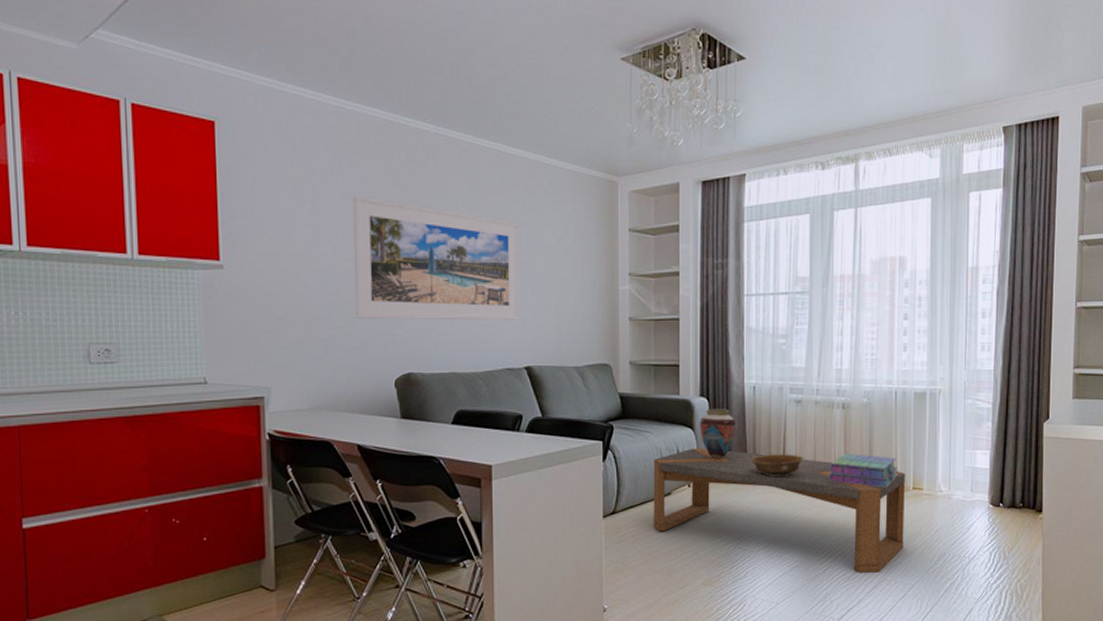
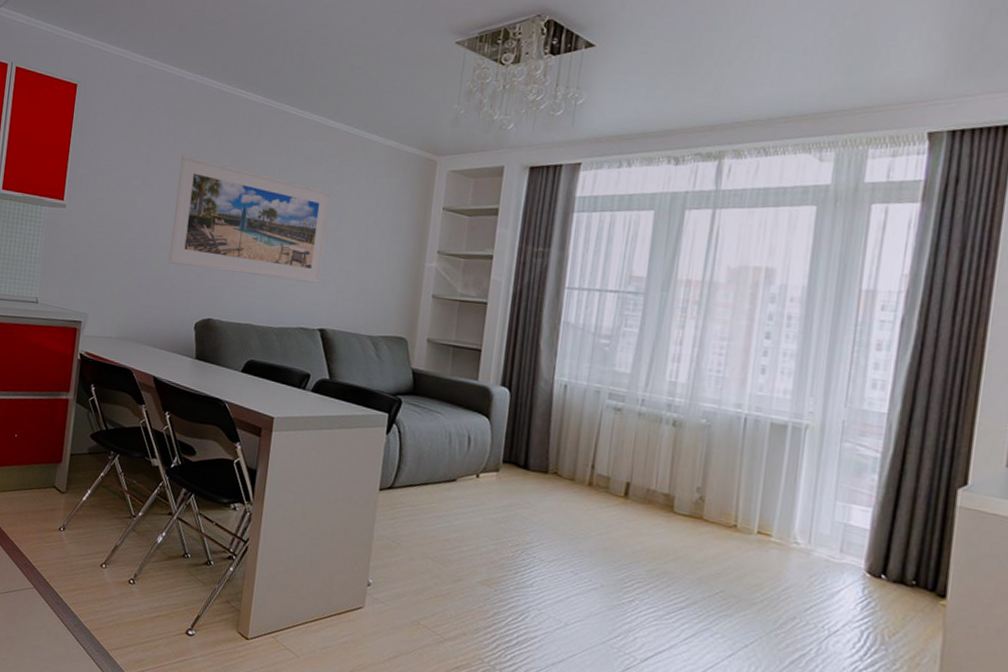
coffee table: present [653,448,905,573] -> none [432,437,749,620]
vase: present [699,409,736,460] -> none [496,400,540,456]
decorative bowl: present [750,454,804,477] -> none [552,458,618,487]
stack of books: present [828,453,897,488] -> none [645,476,739,525]

